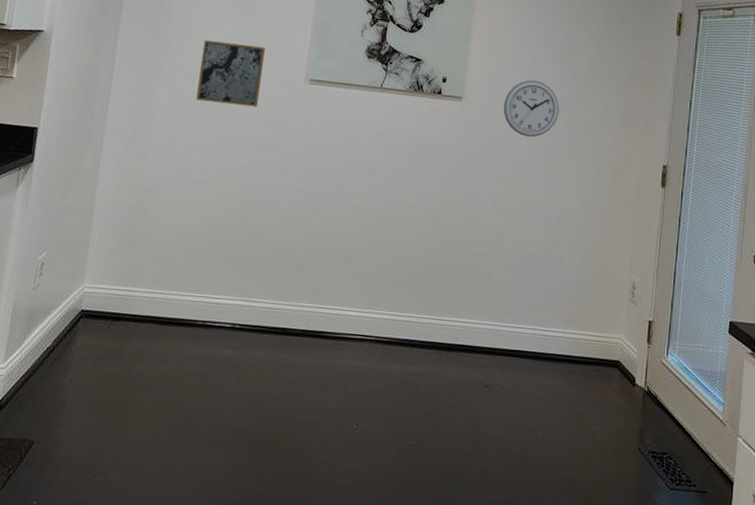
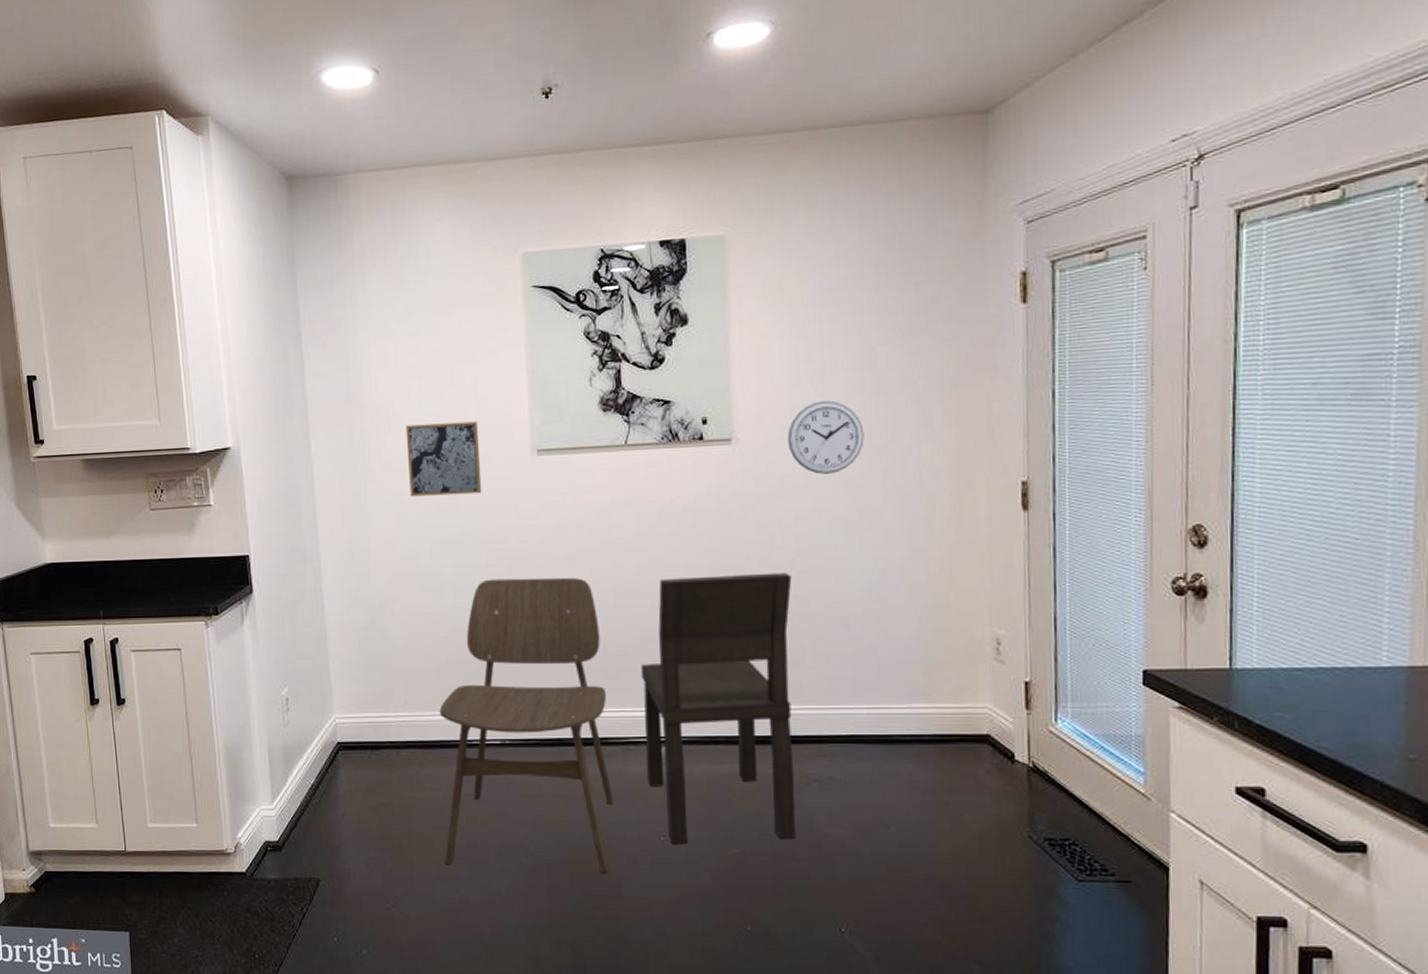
dining chair: none [159,180,335,455] -> present [439,578,614,873]
dining chair: none [350,201,492,436] -> present [641,572,796,845]

